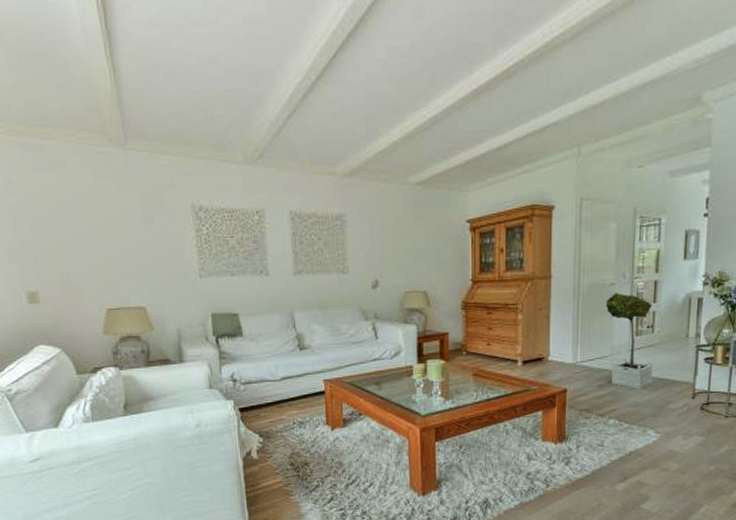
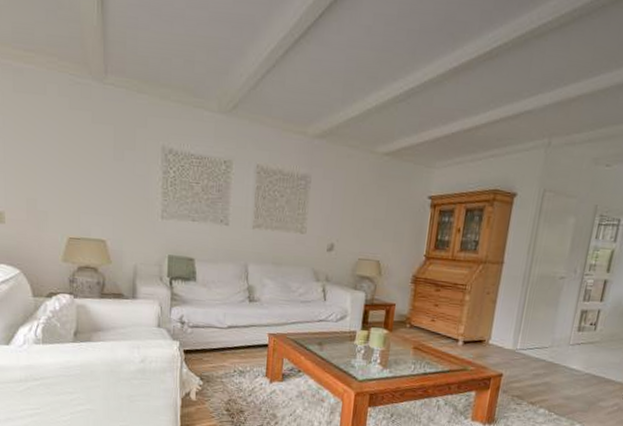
potted tree: present [605,292,653,390] -> none [547,285,599,384]

